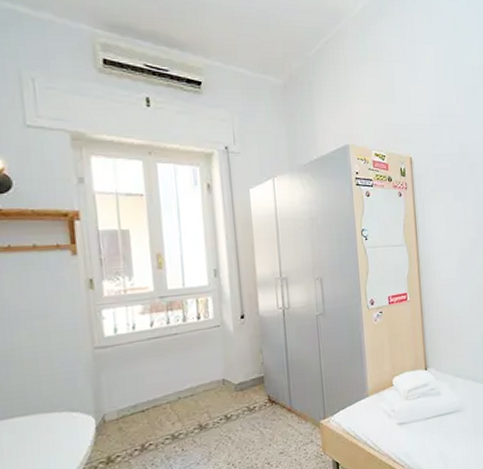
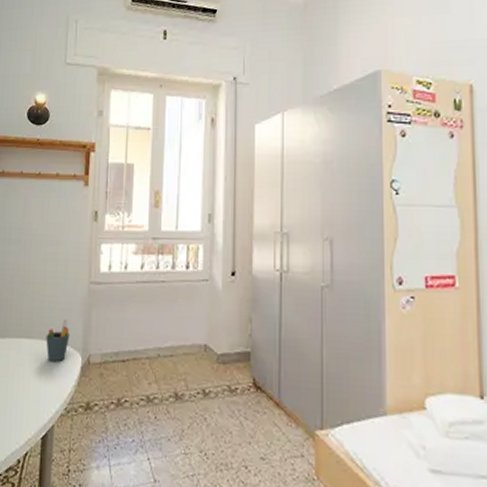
pen holder: none [47,387,78,432] -> present [46,319,70,362]

